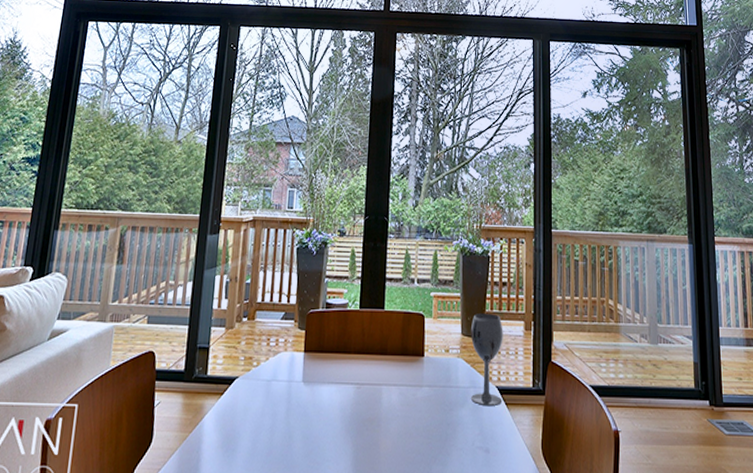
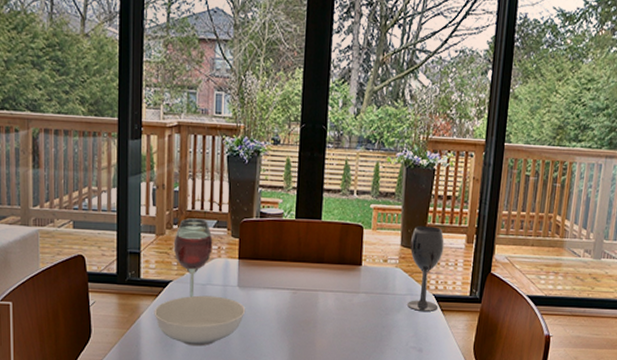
bowl: none [217,392,310,451] -> present [154,295,246,346]
wineglass: none [241,310,280,395] -> present [173,218,213,297]

